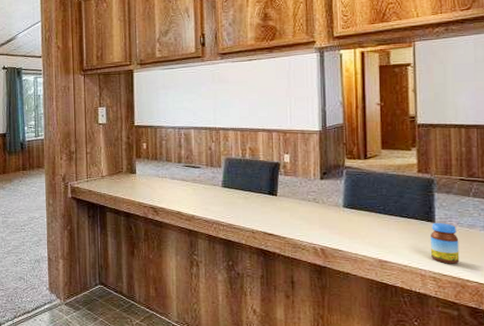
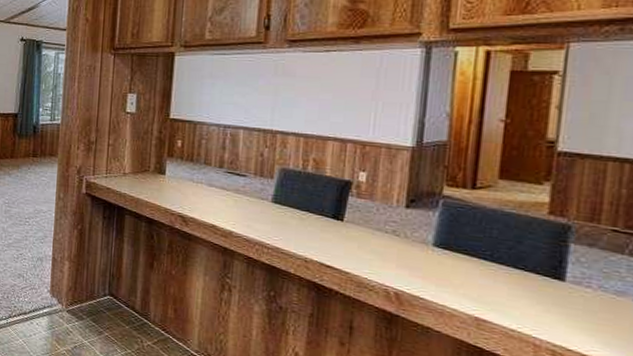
jar: present [430,222,460,264] -> none [551,281,599,339]

